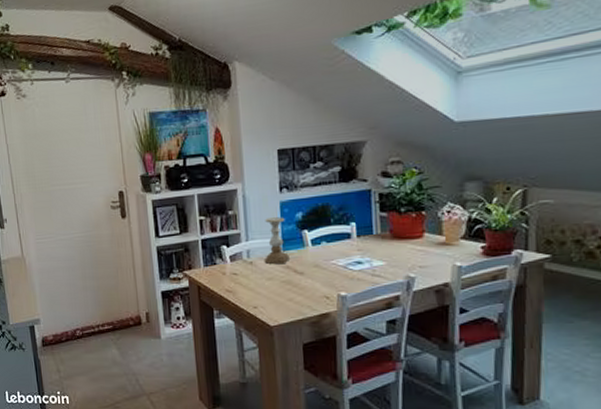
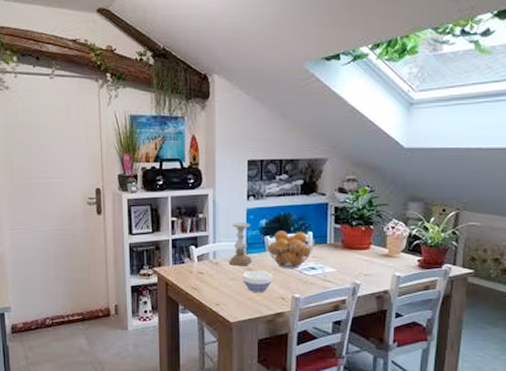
bowl: none [280,268,314,292] -> present [242,270,272,292]
fruit basket: none [302,223,359,265] -> present [265,231,315,269]

